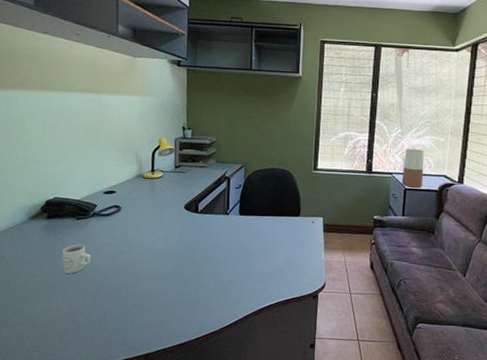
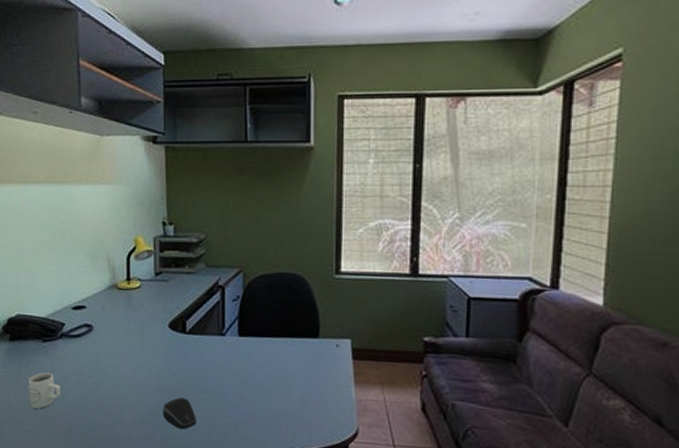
computer mouse: none [176,262,204,287] -> present [162,397,196,429]
vase: present [401,148,424,188] -> none [462,240,497,297]

